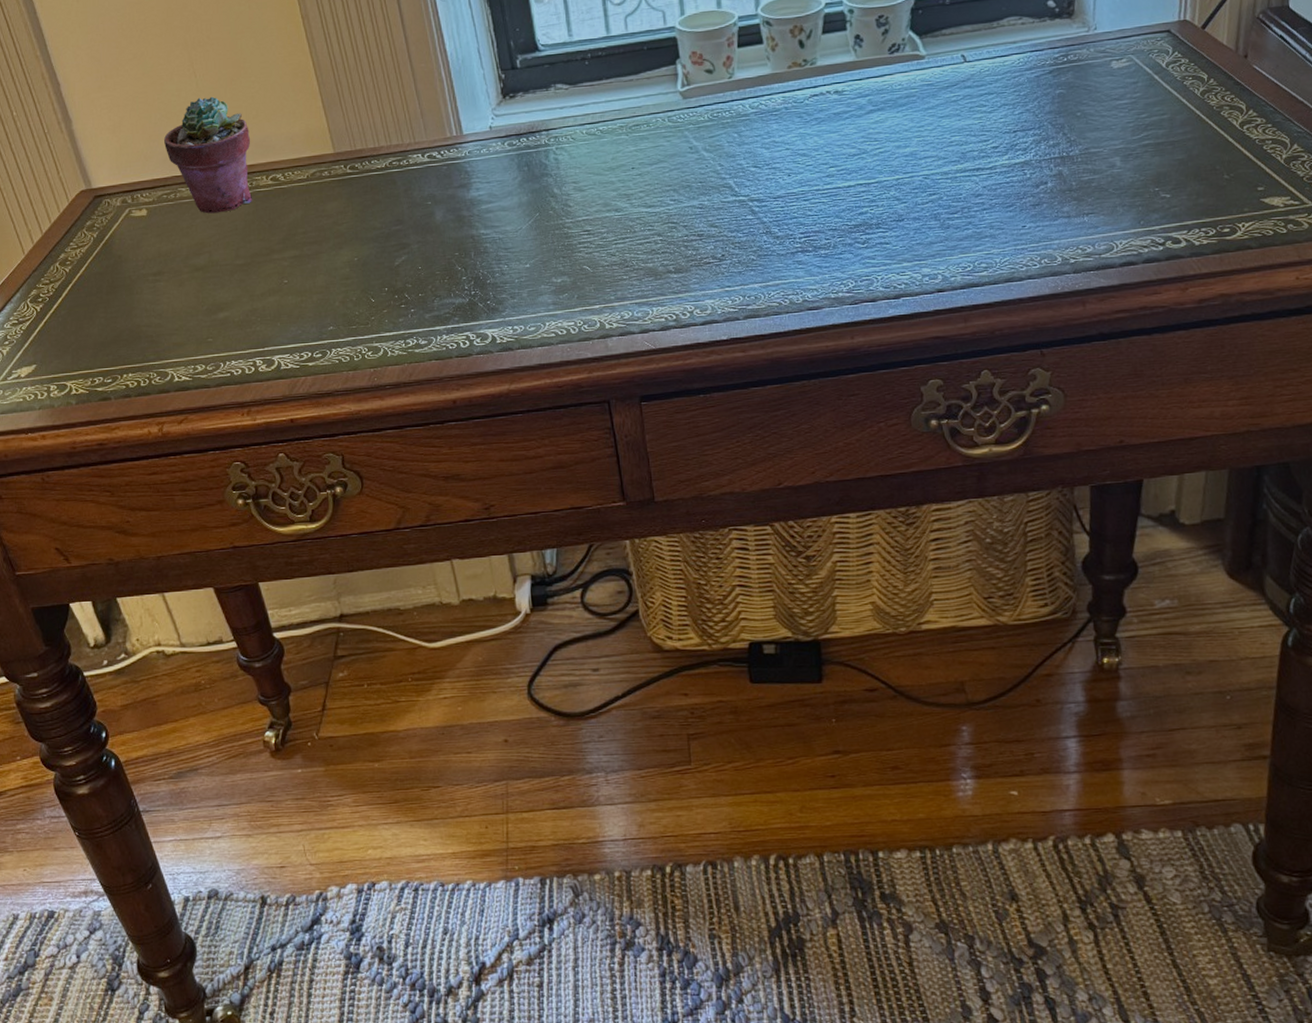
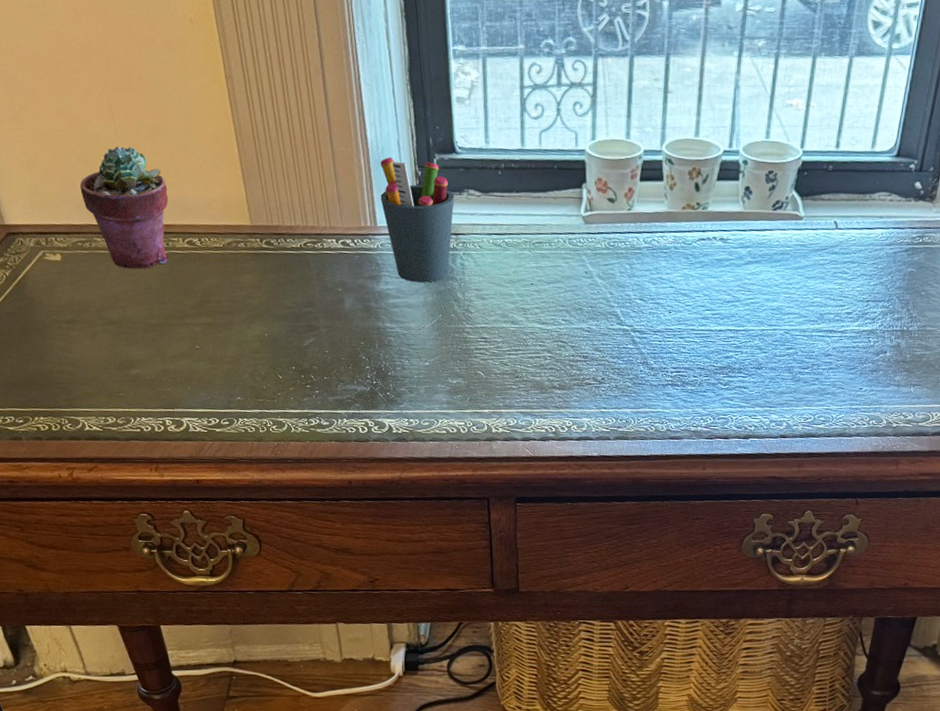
pen holder: none [461,64,542,185] -> present [380,157,455,283]

